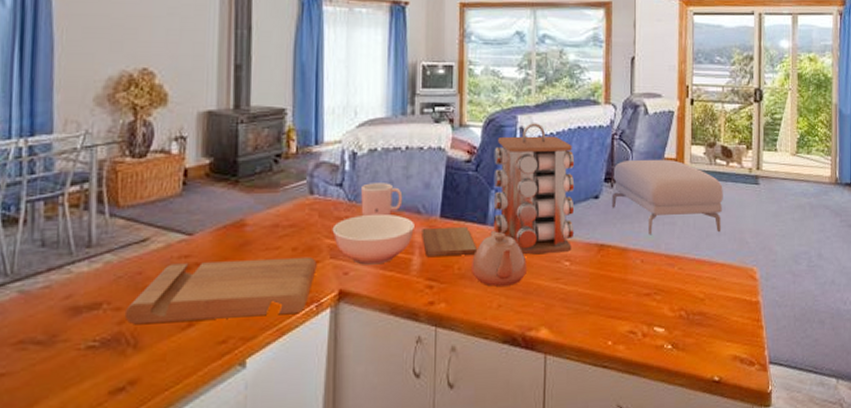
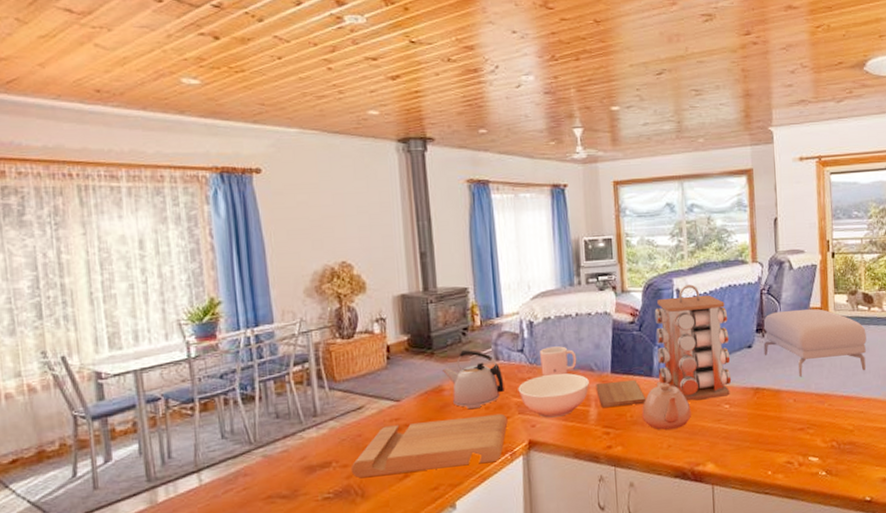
kettle: none [245,180,318,250] -> present [441,350,506,410]

